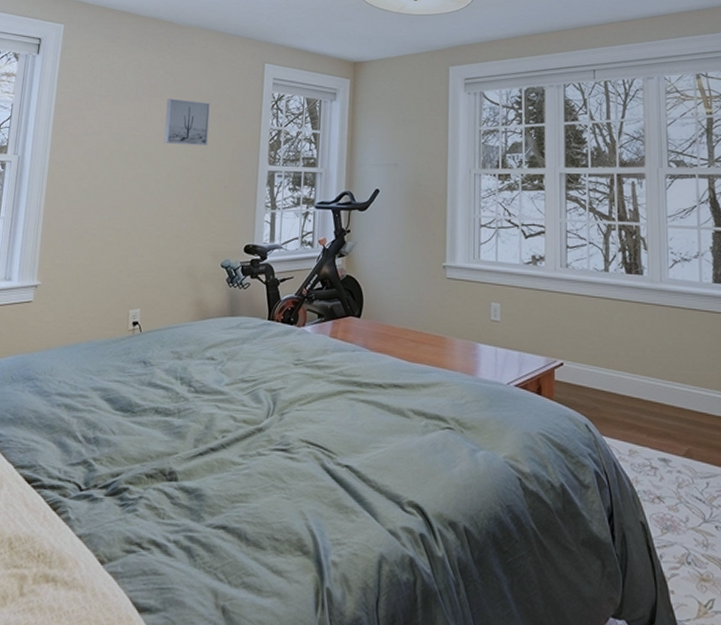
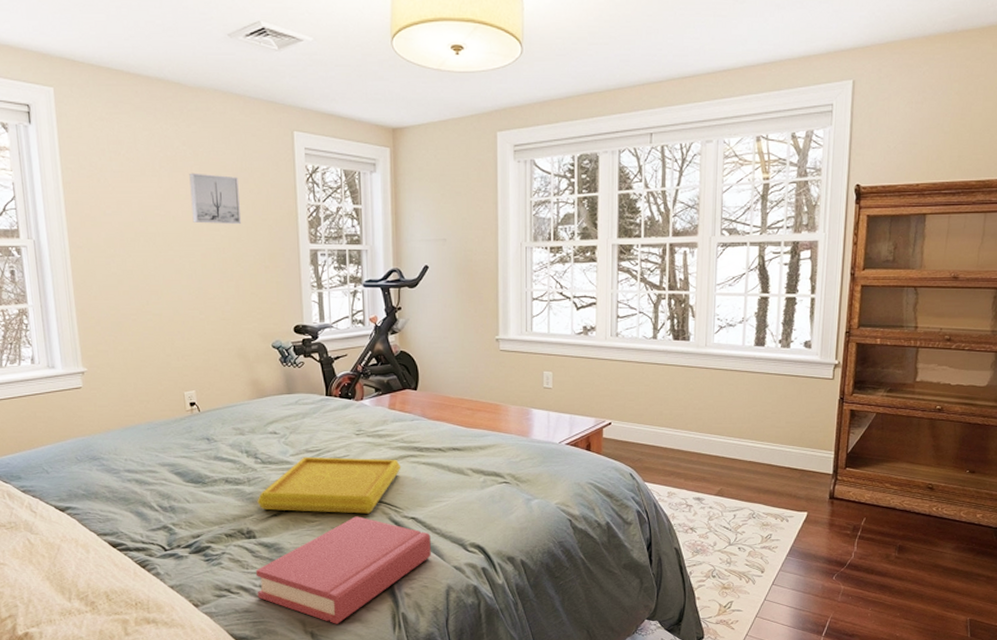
hardback book: none [169,460,365,598] -> present [255,516,431,624]
serving tray: none [184,387,339,458] -> present [257,456,401,514]

